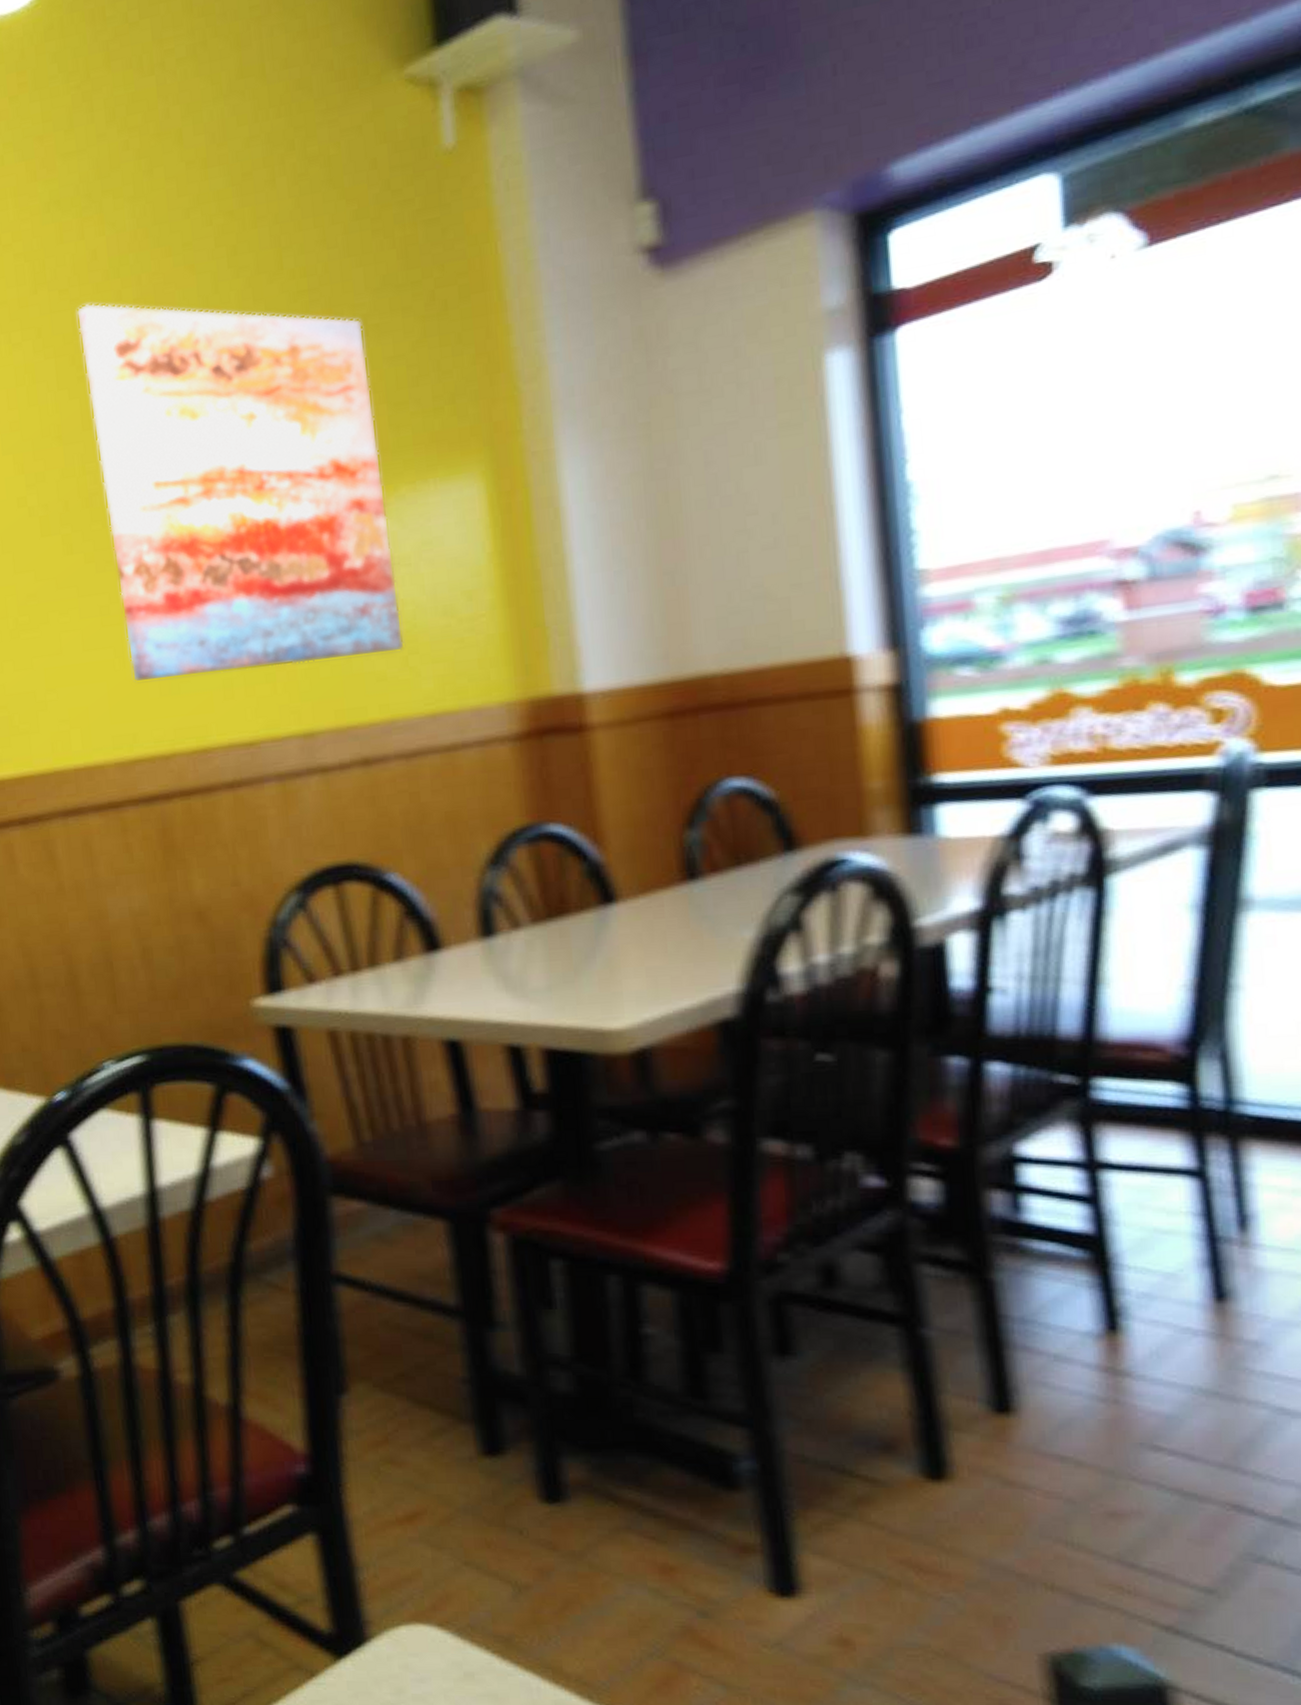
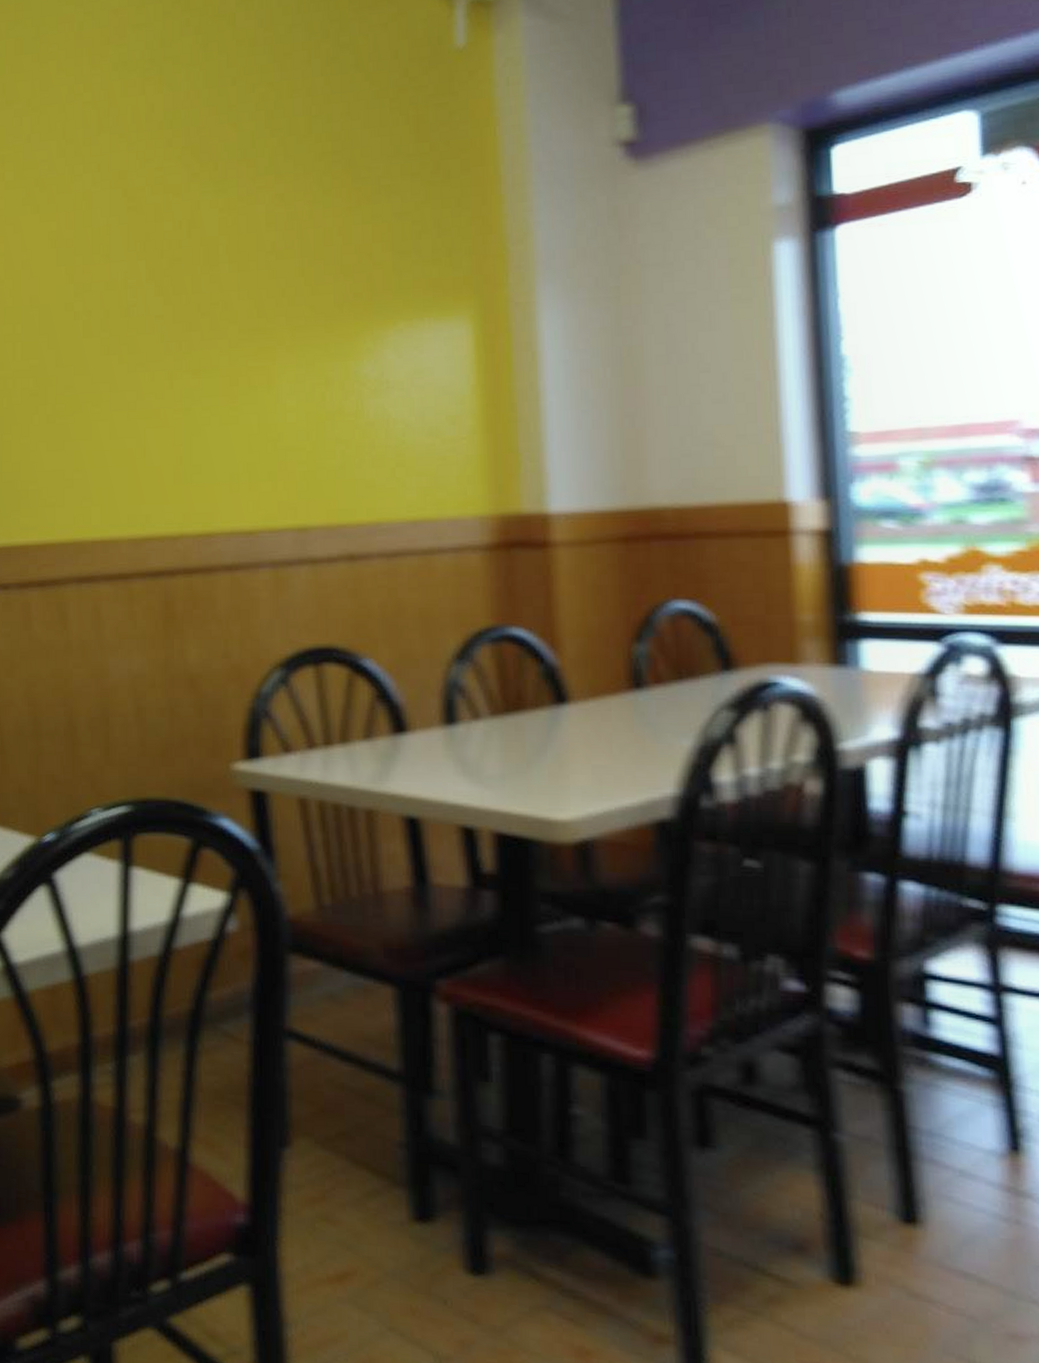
wall art: present [76,303,404,681] -> none [132,147,393,470]

